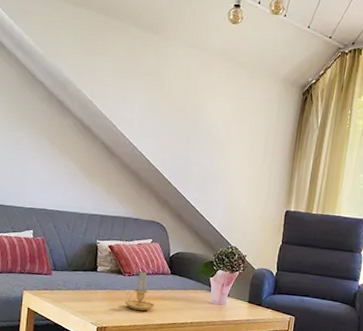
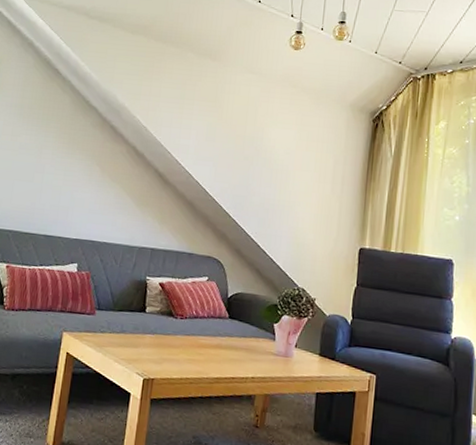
candle: present [124,271,155,311] -> none [175,313,210,362]

